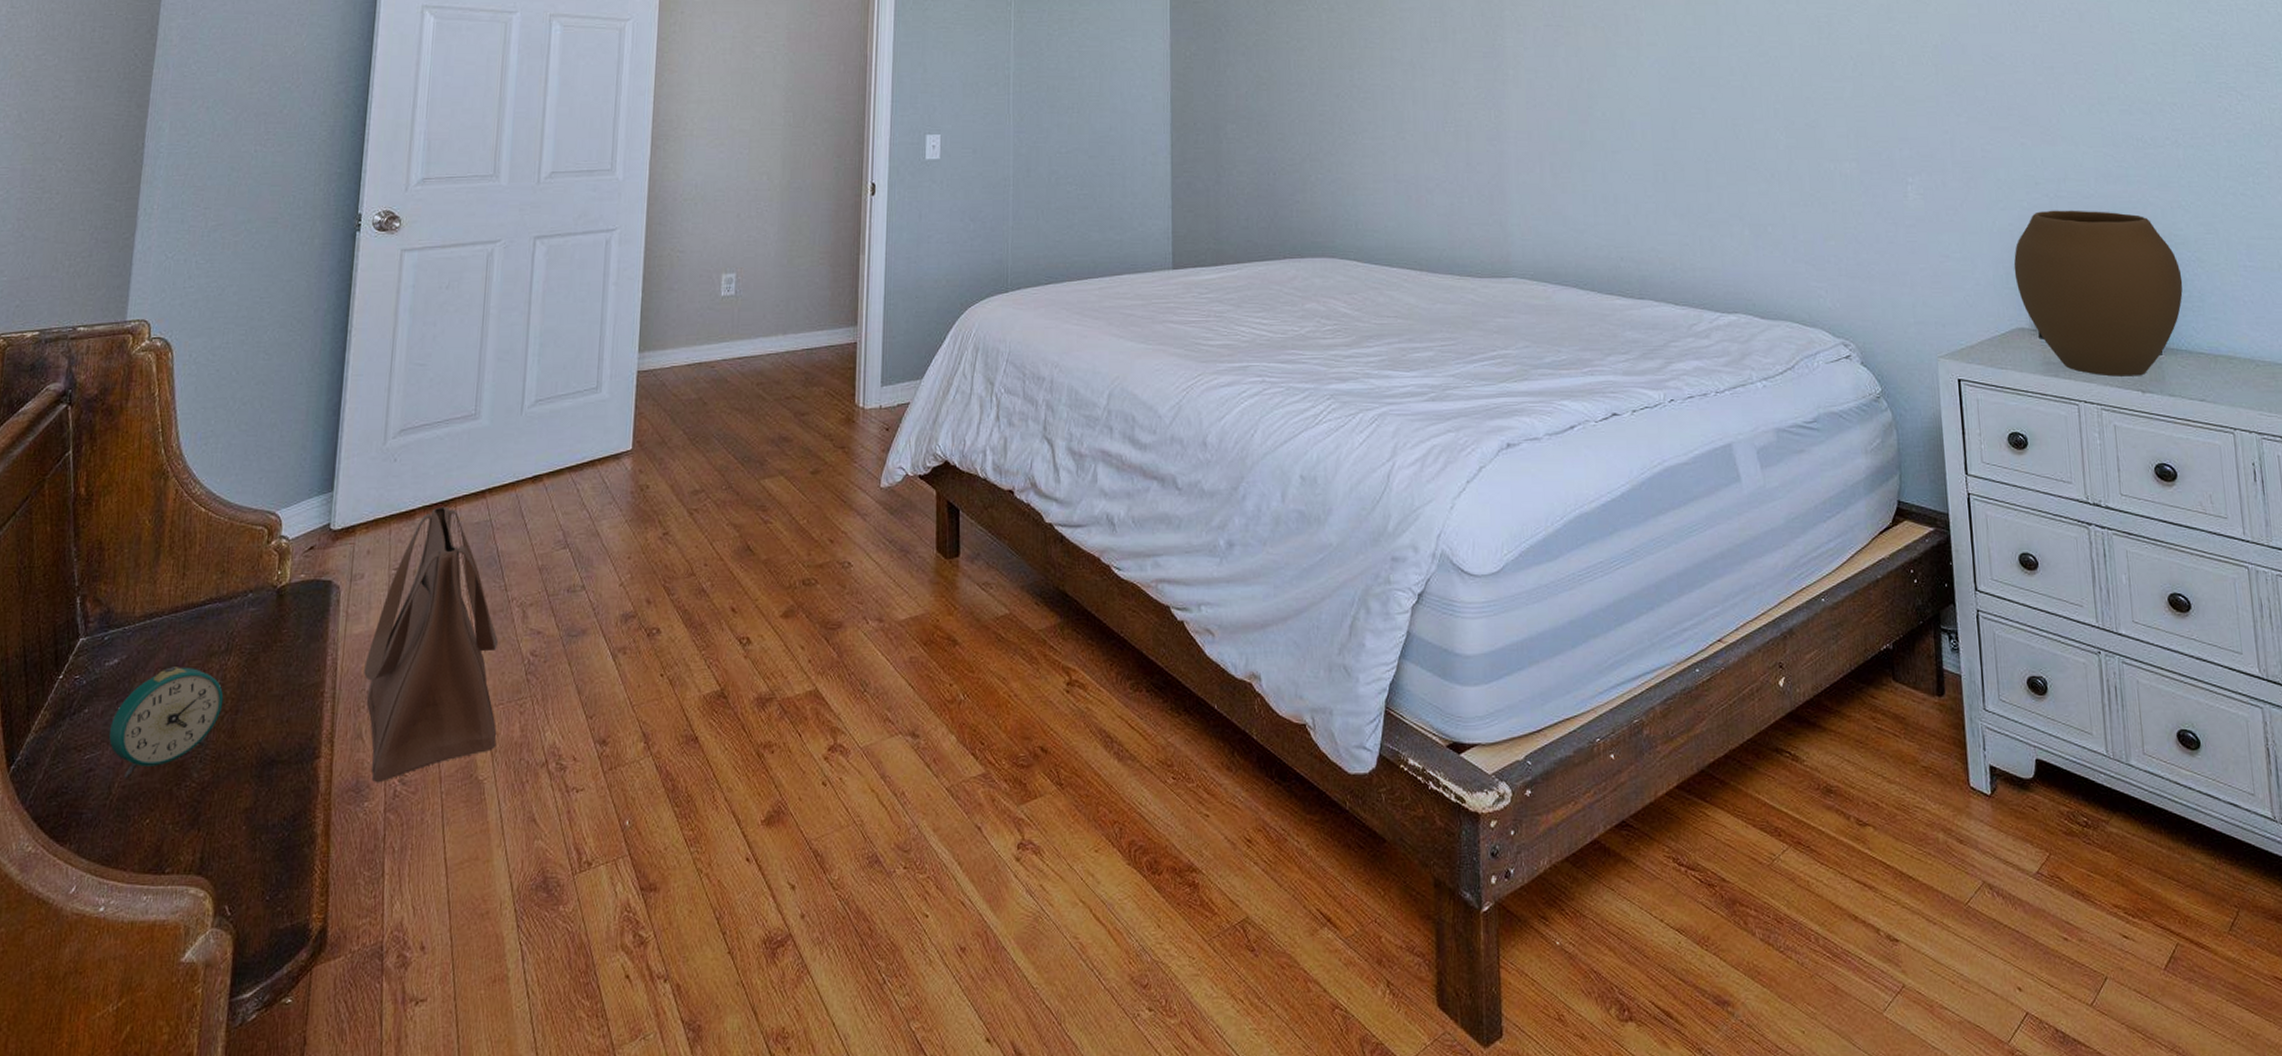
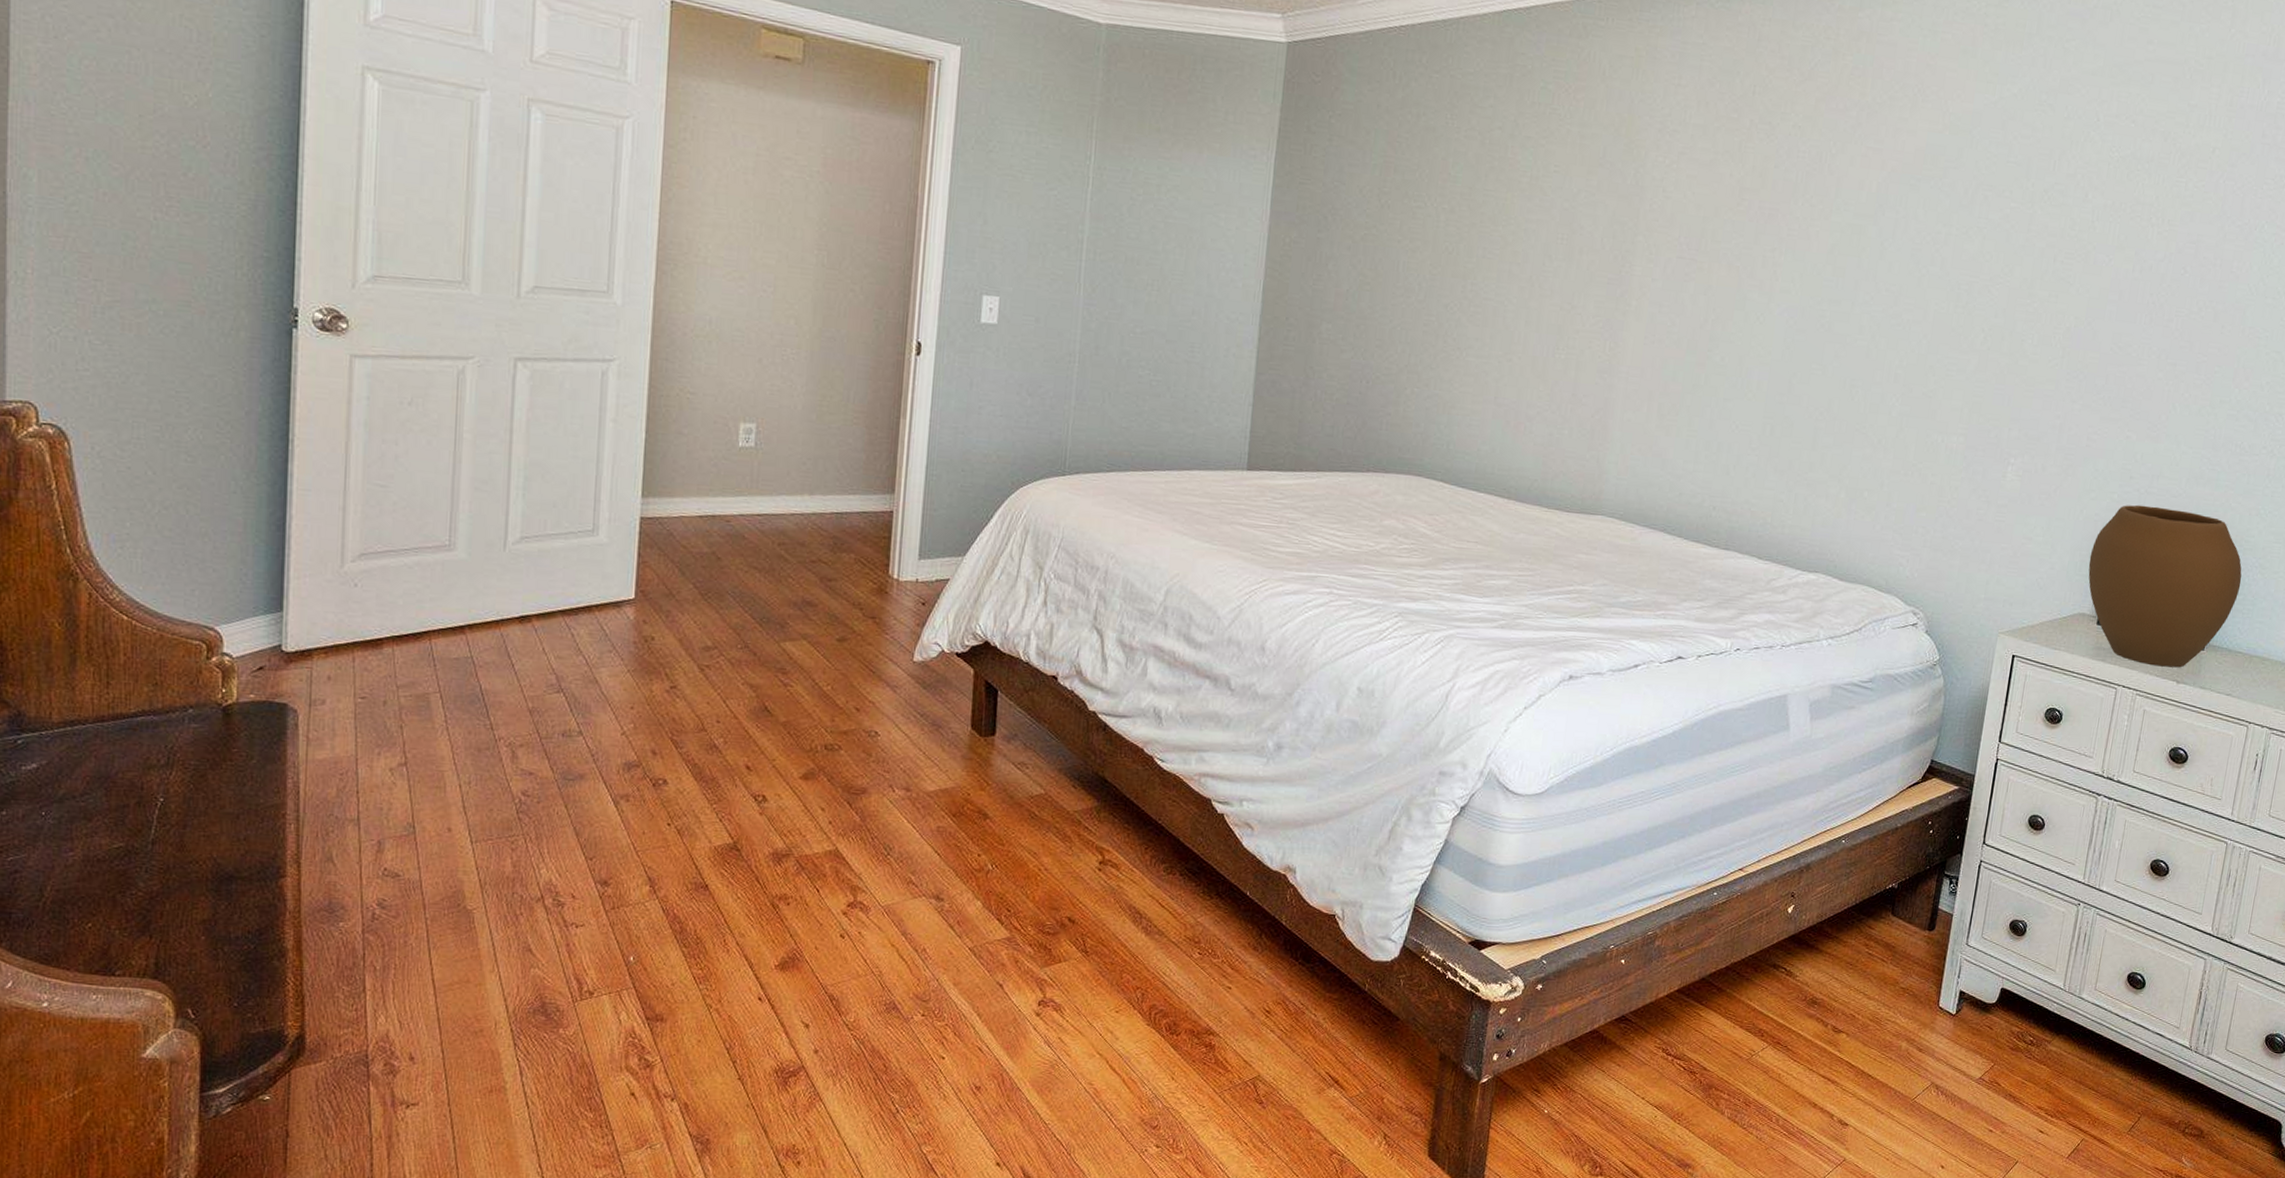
alarm clock: present [108,667,224,778] -> none [33,776,168,882]
tote bag: present [364,506,498,783] -> none [331,638,486,905]

